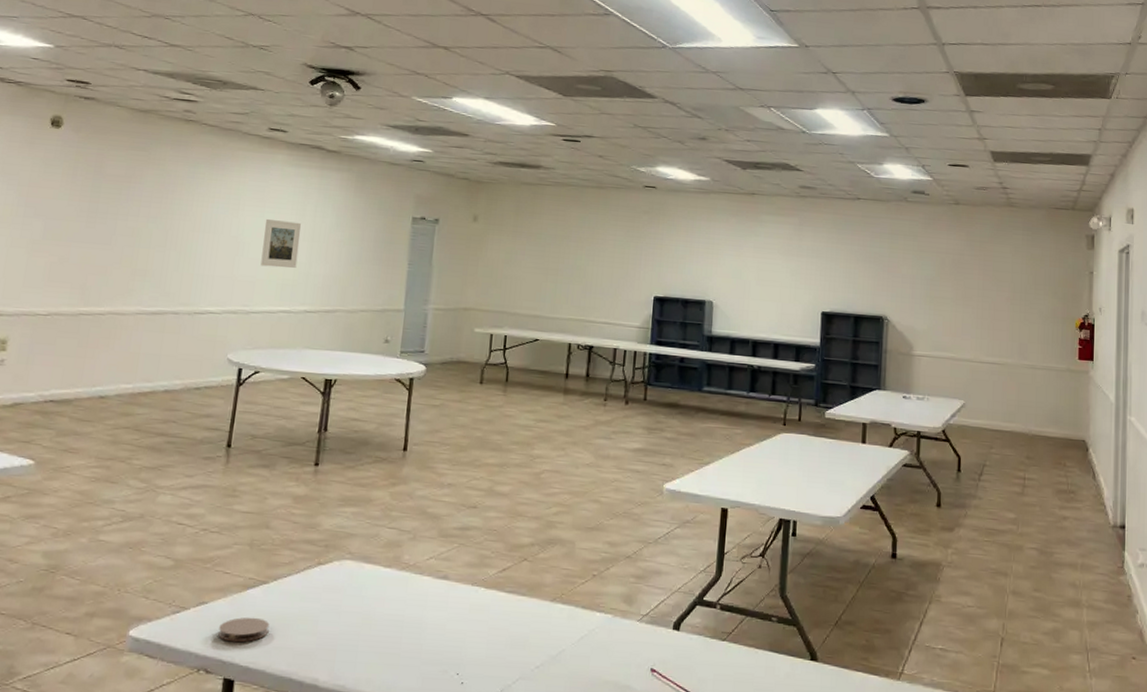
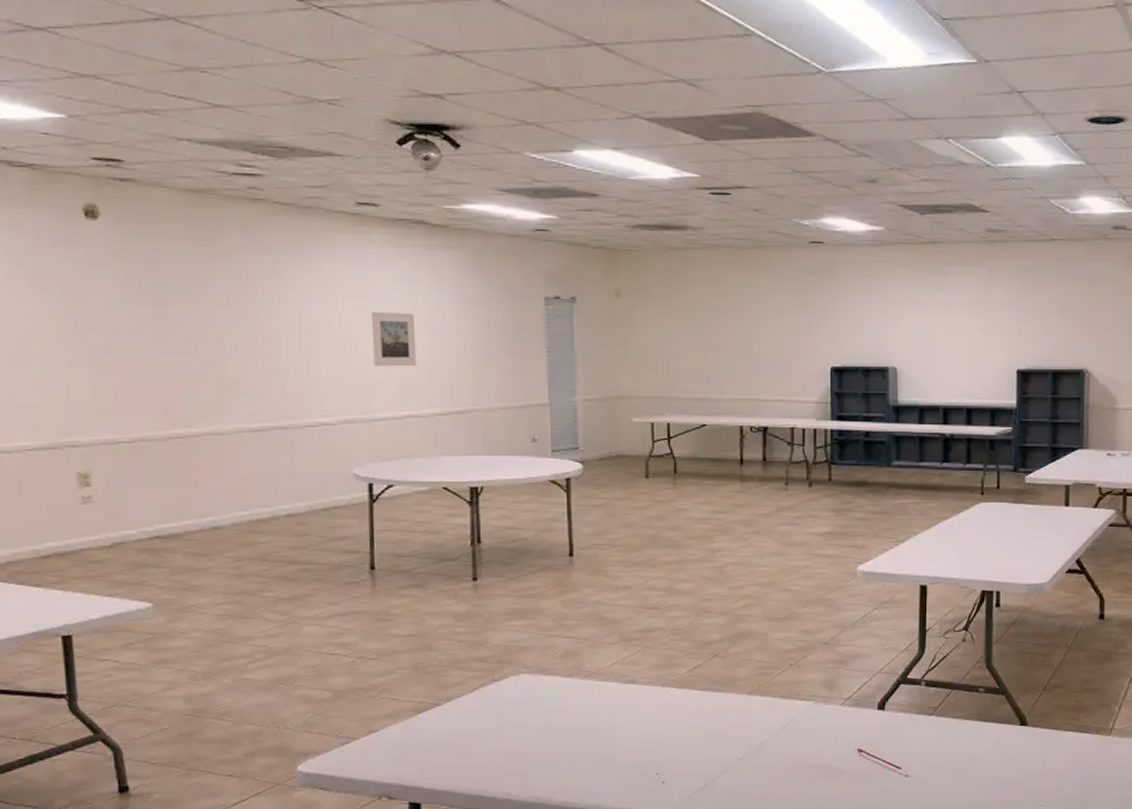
coaster: present [218,617,270,643] -> none [395,740,450,767]

